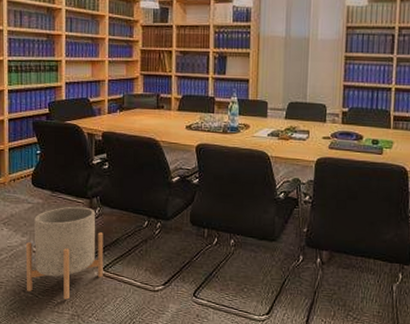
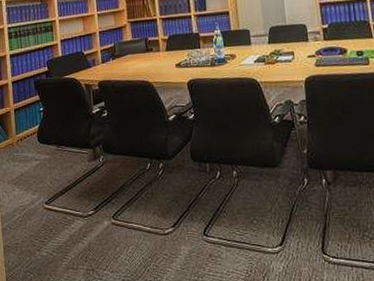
planter: present [25,206,103,300] -> none [36,157,113,254]

